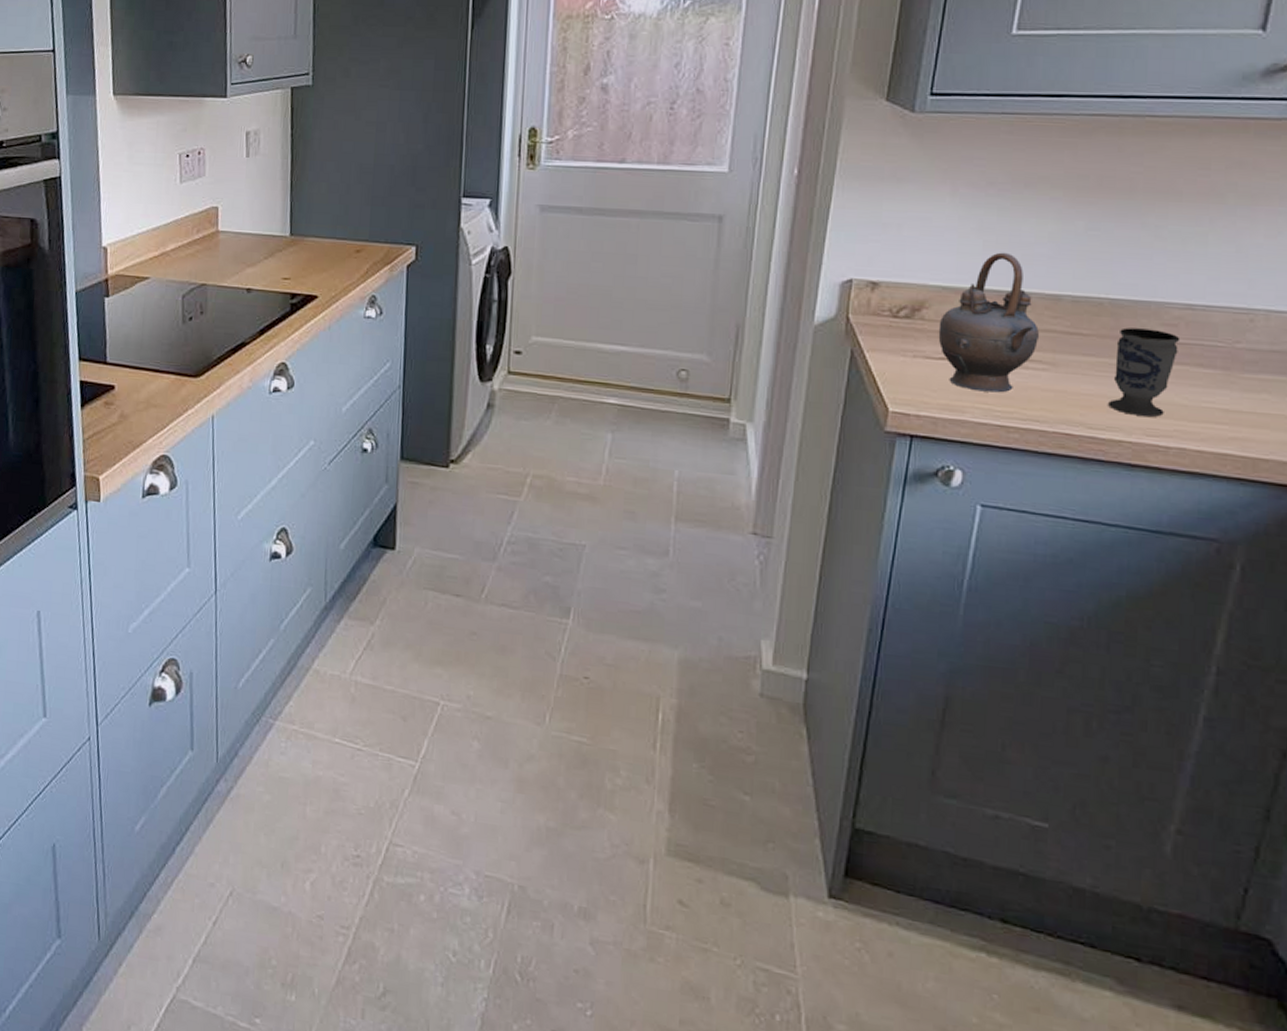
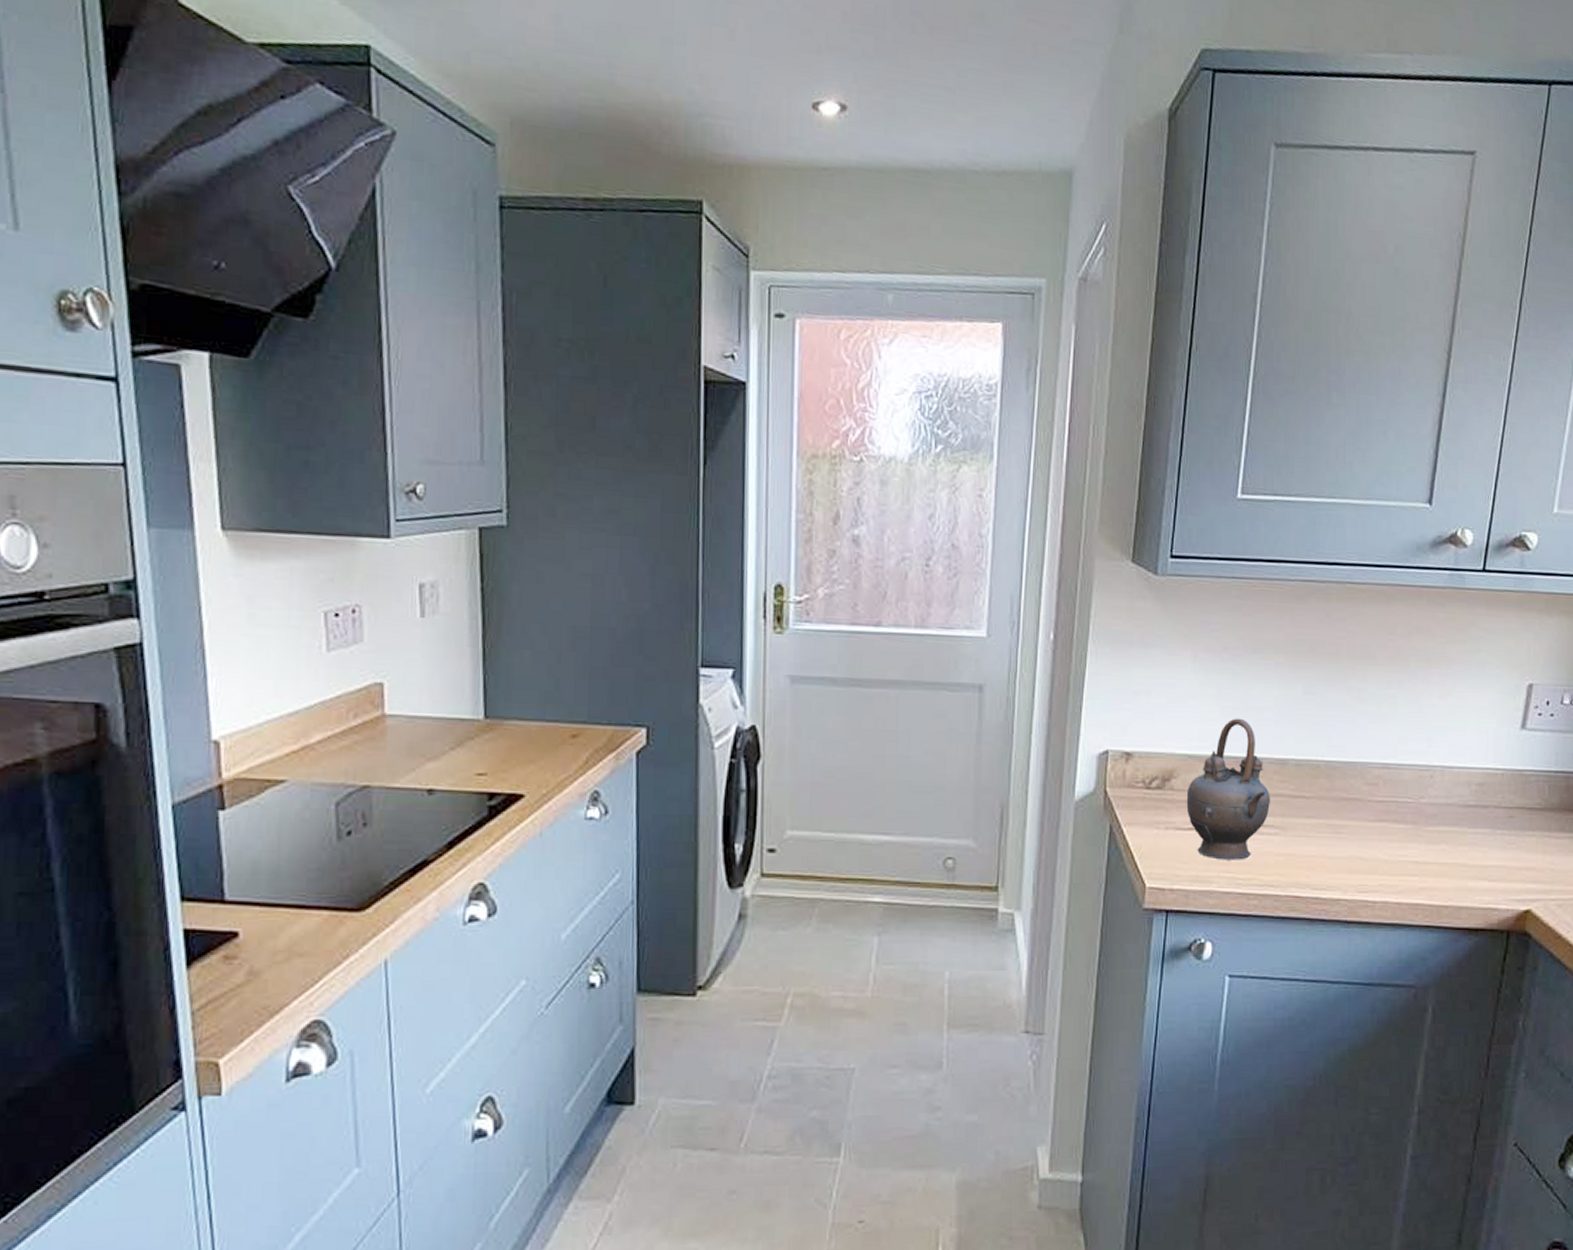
cup: present [1108,328,1180,417] -> none [1328,788,1380,873]

